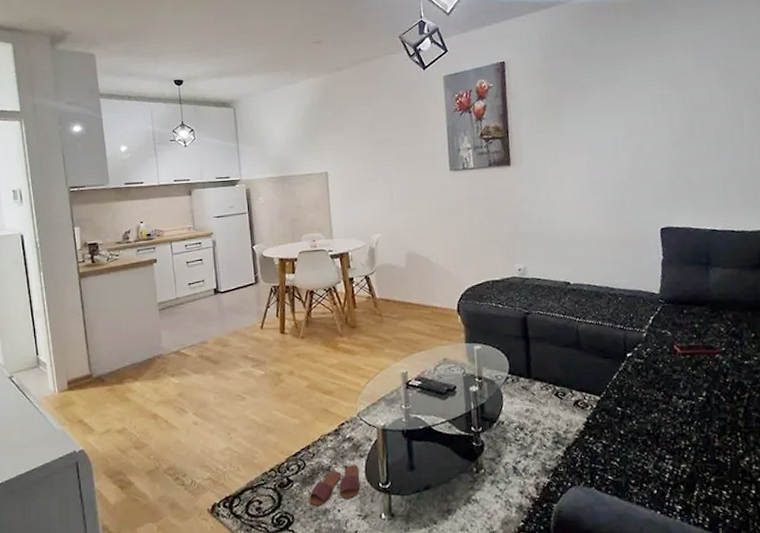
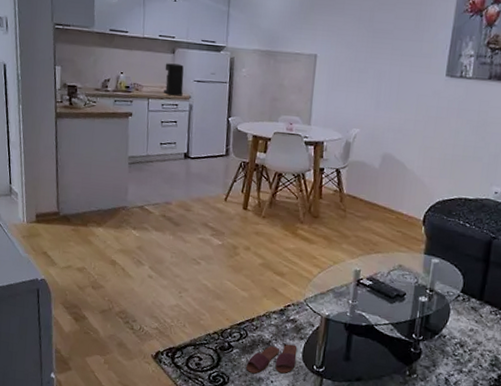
coffee maker: none [183,204,204,236] -> present [163,63,184,97]

